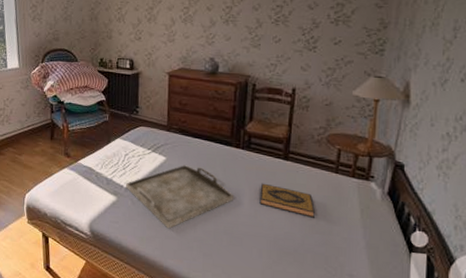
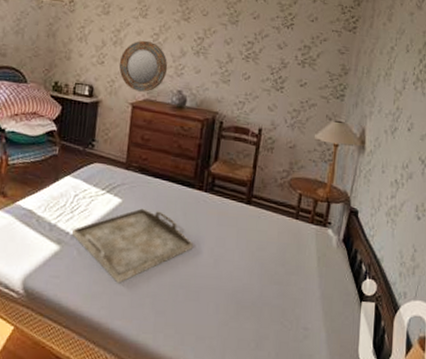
home mirror: none [154,14,199,62] -> present [118,40,168,92]
hardback book: present [259,183,316,218] -> none [219,229,275,267]

